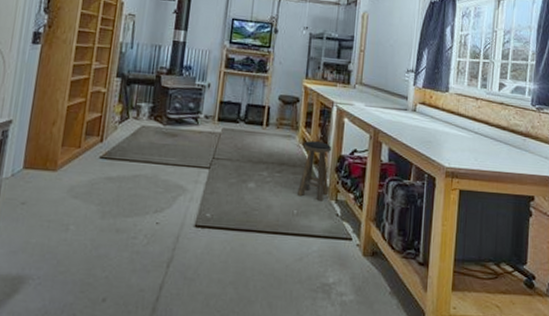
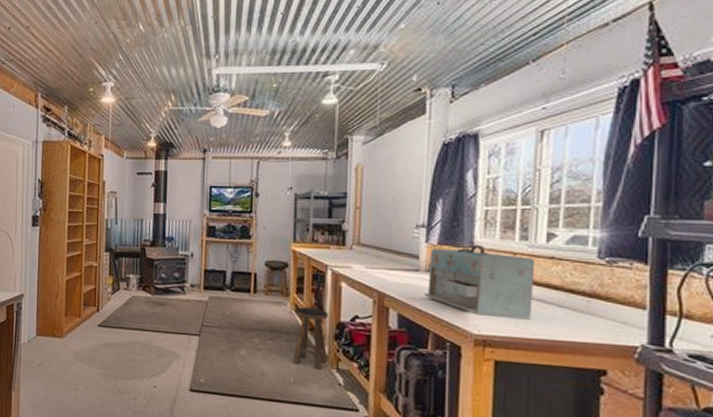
toolbox: none [410,89,491,155] -> present [425,244,535,320]

